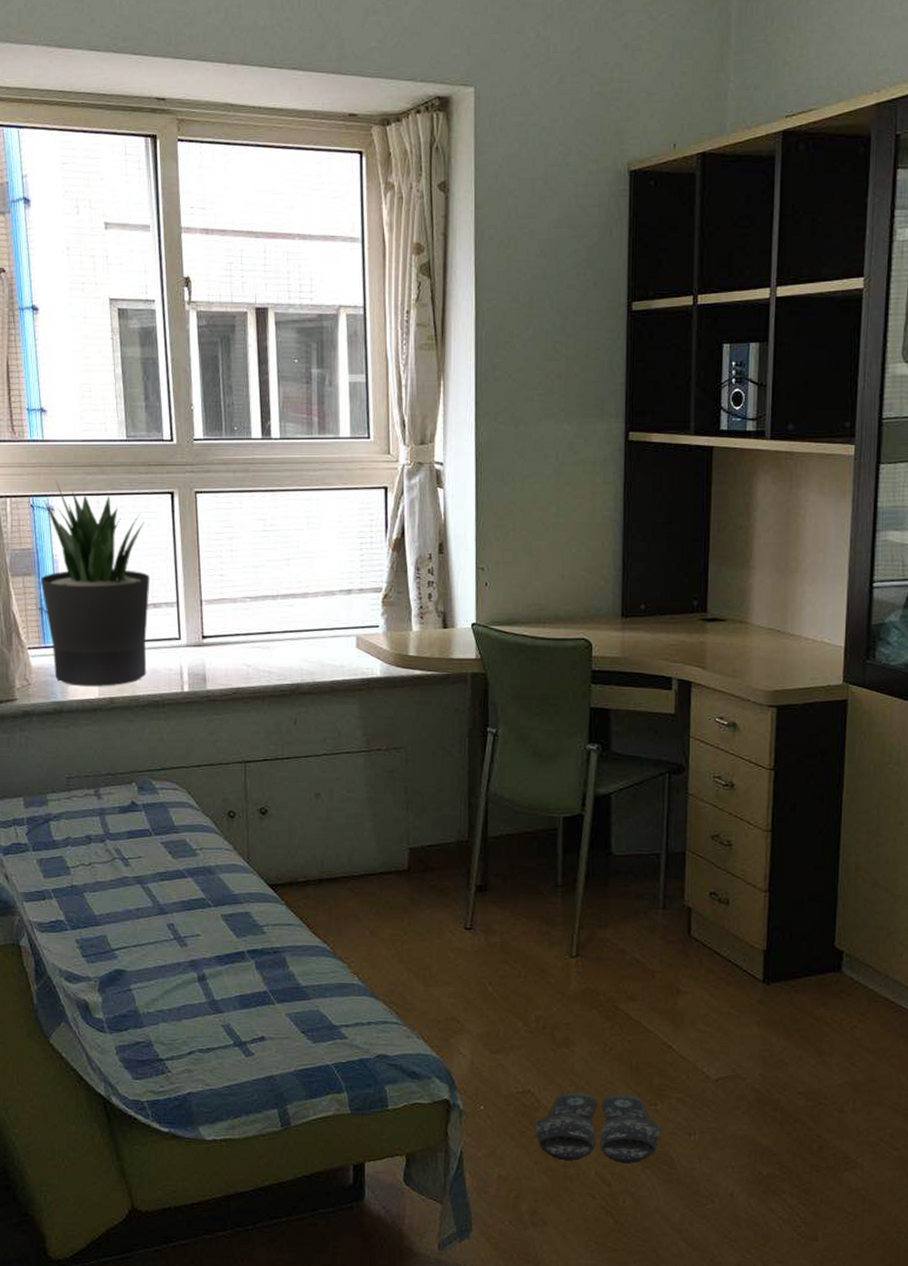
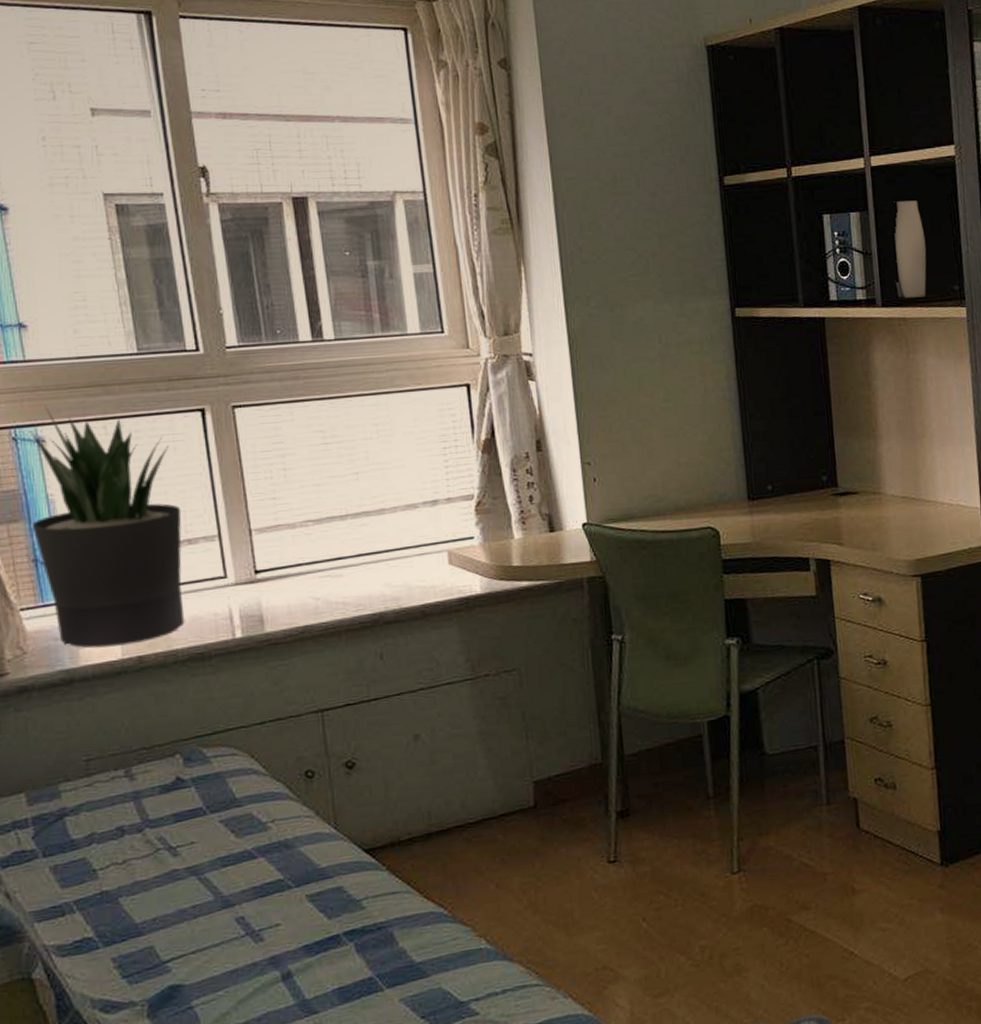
vase: none [786,333,822,432] -> present [894,200,927,299]

